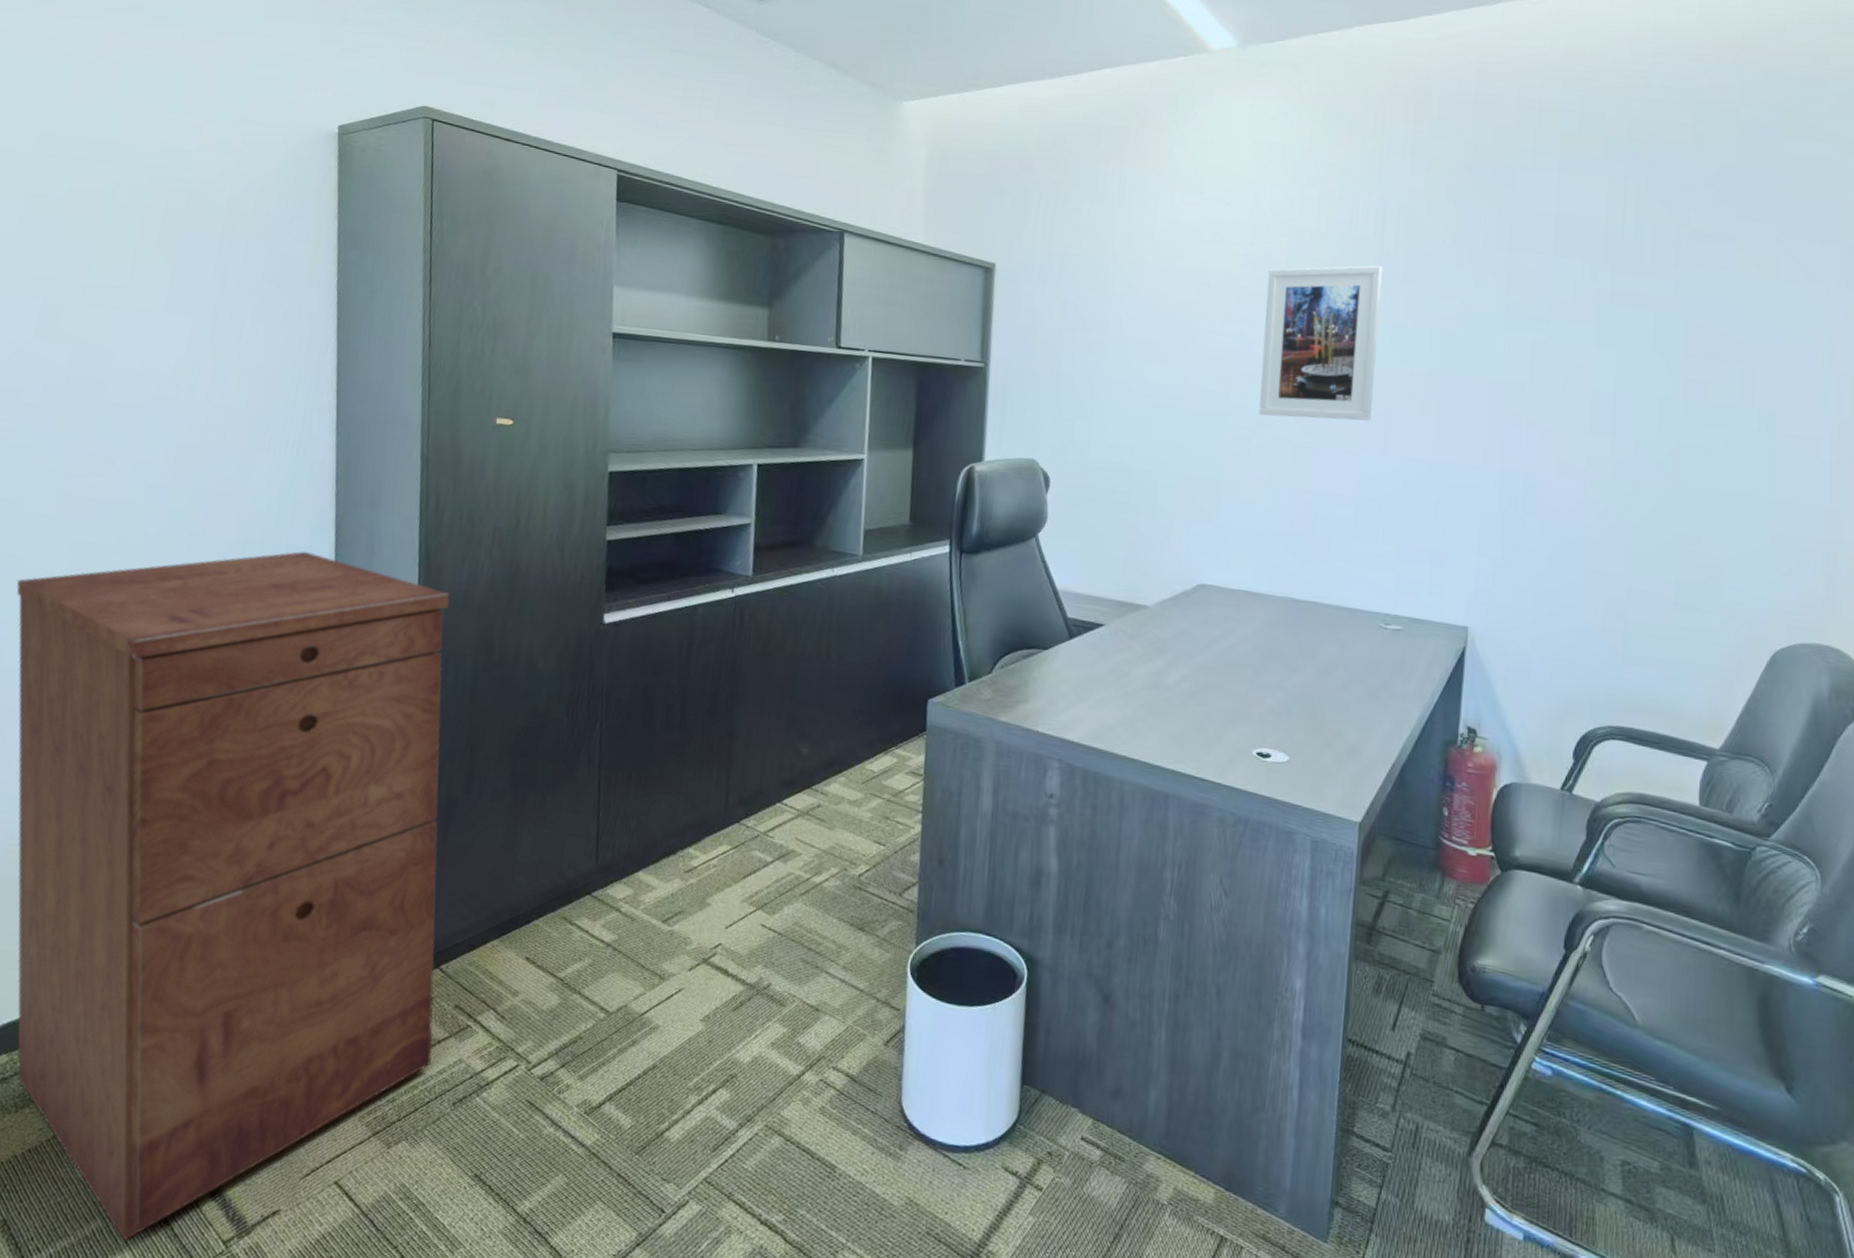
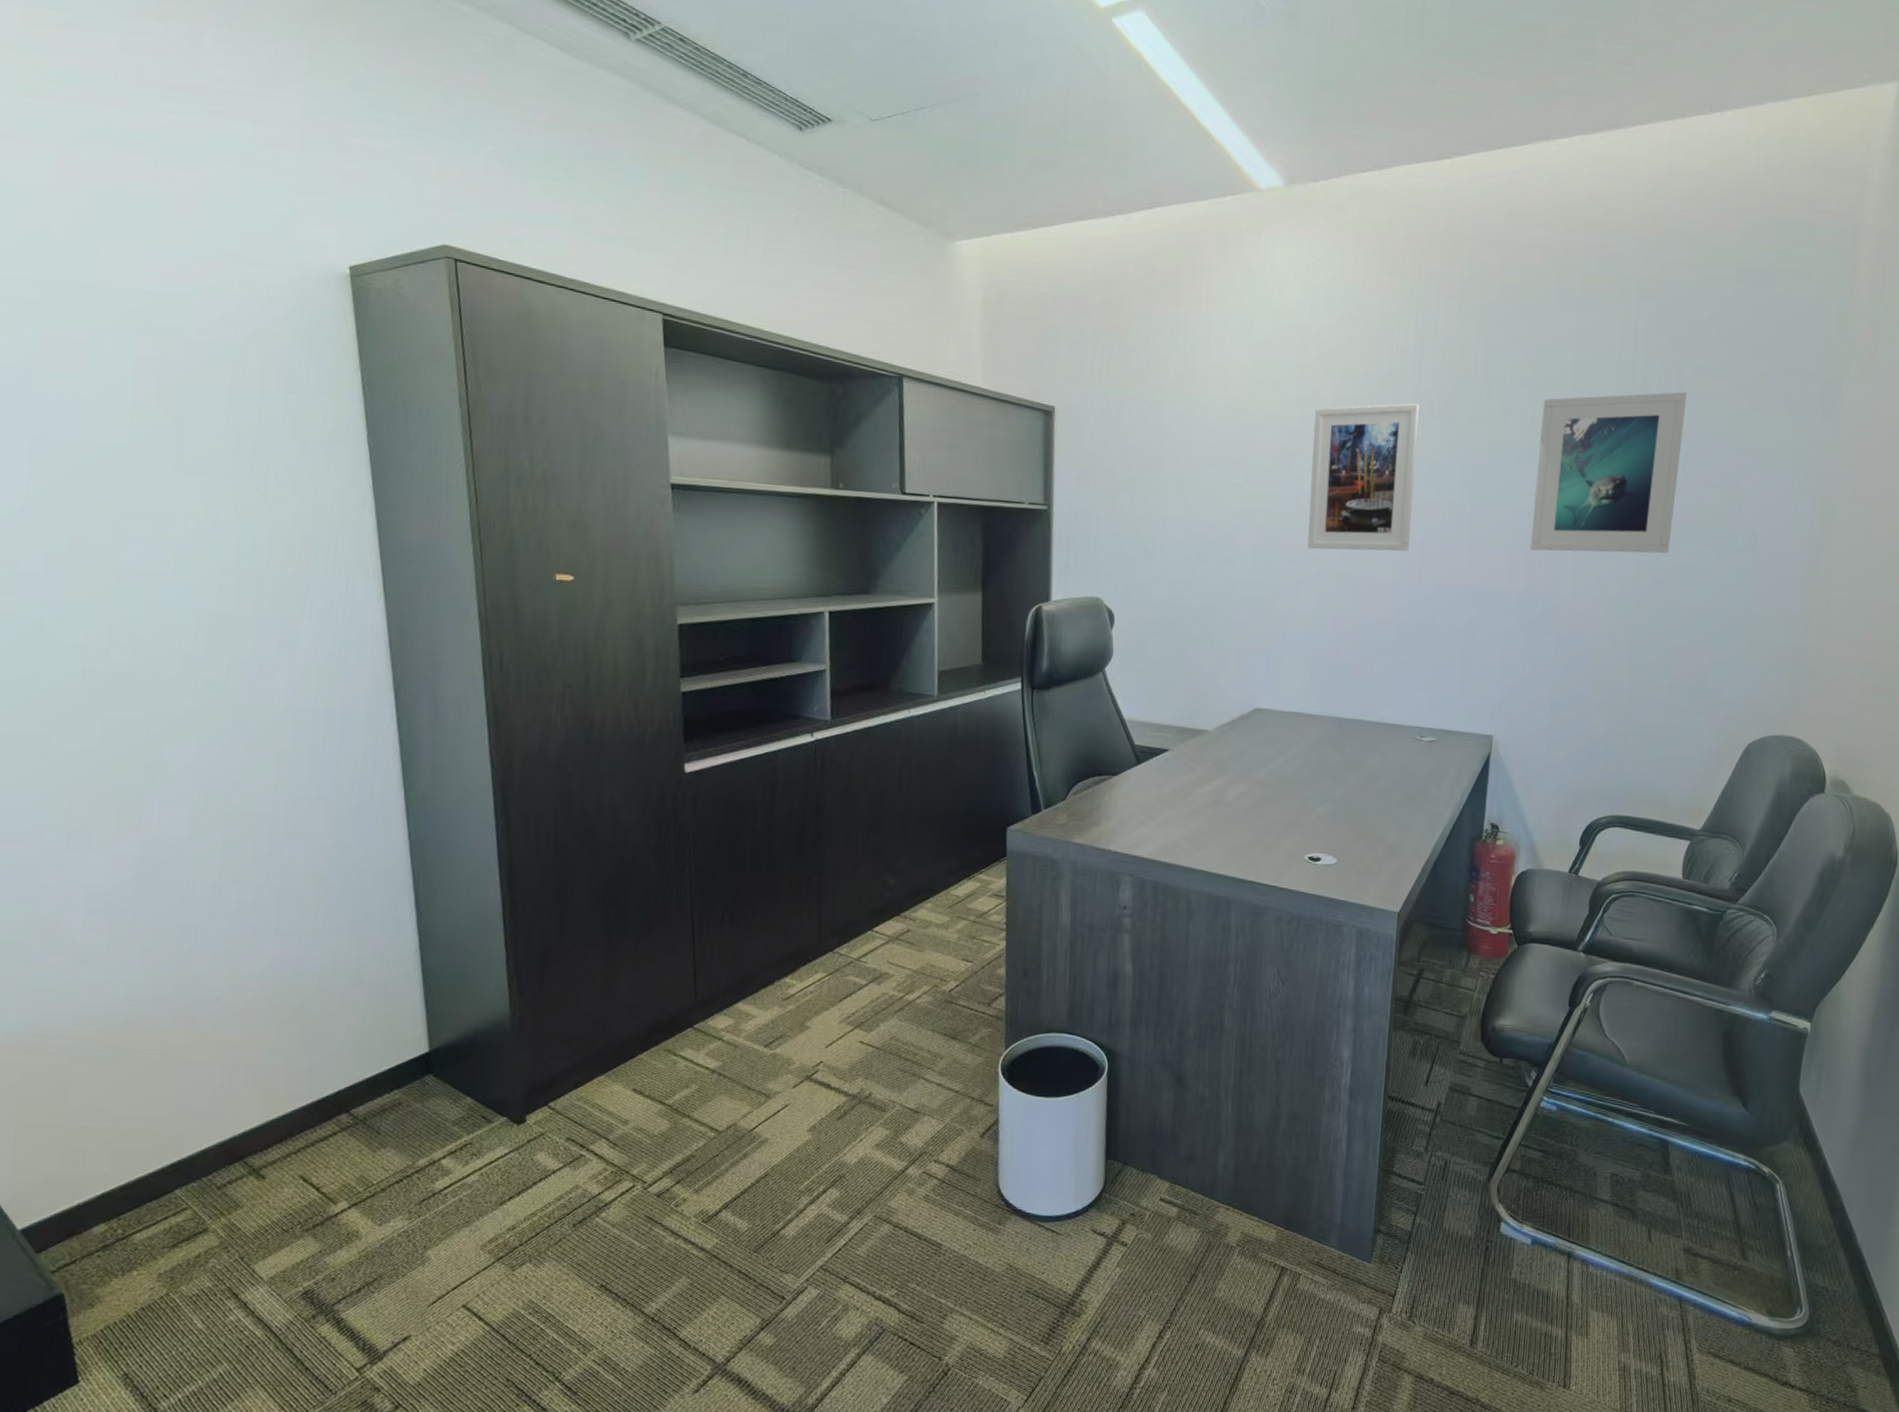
filing cabinet: present [16,551,450,1242] -> none [45,716,549,1380]
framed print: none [1508,257,1686,432] -> present [1530,392,1687,554]

